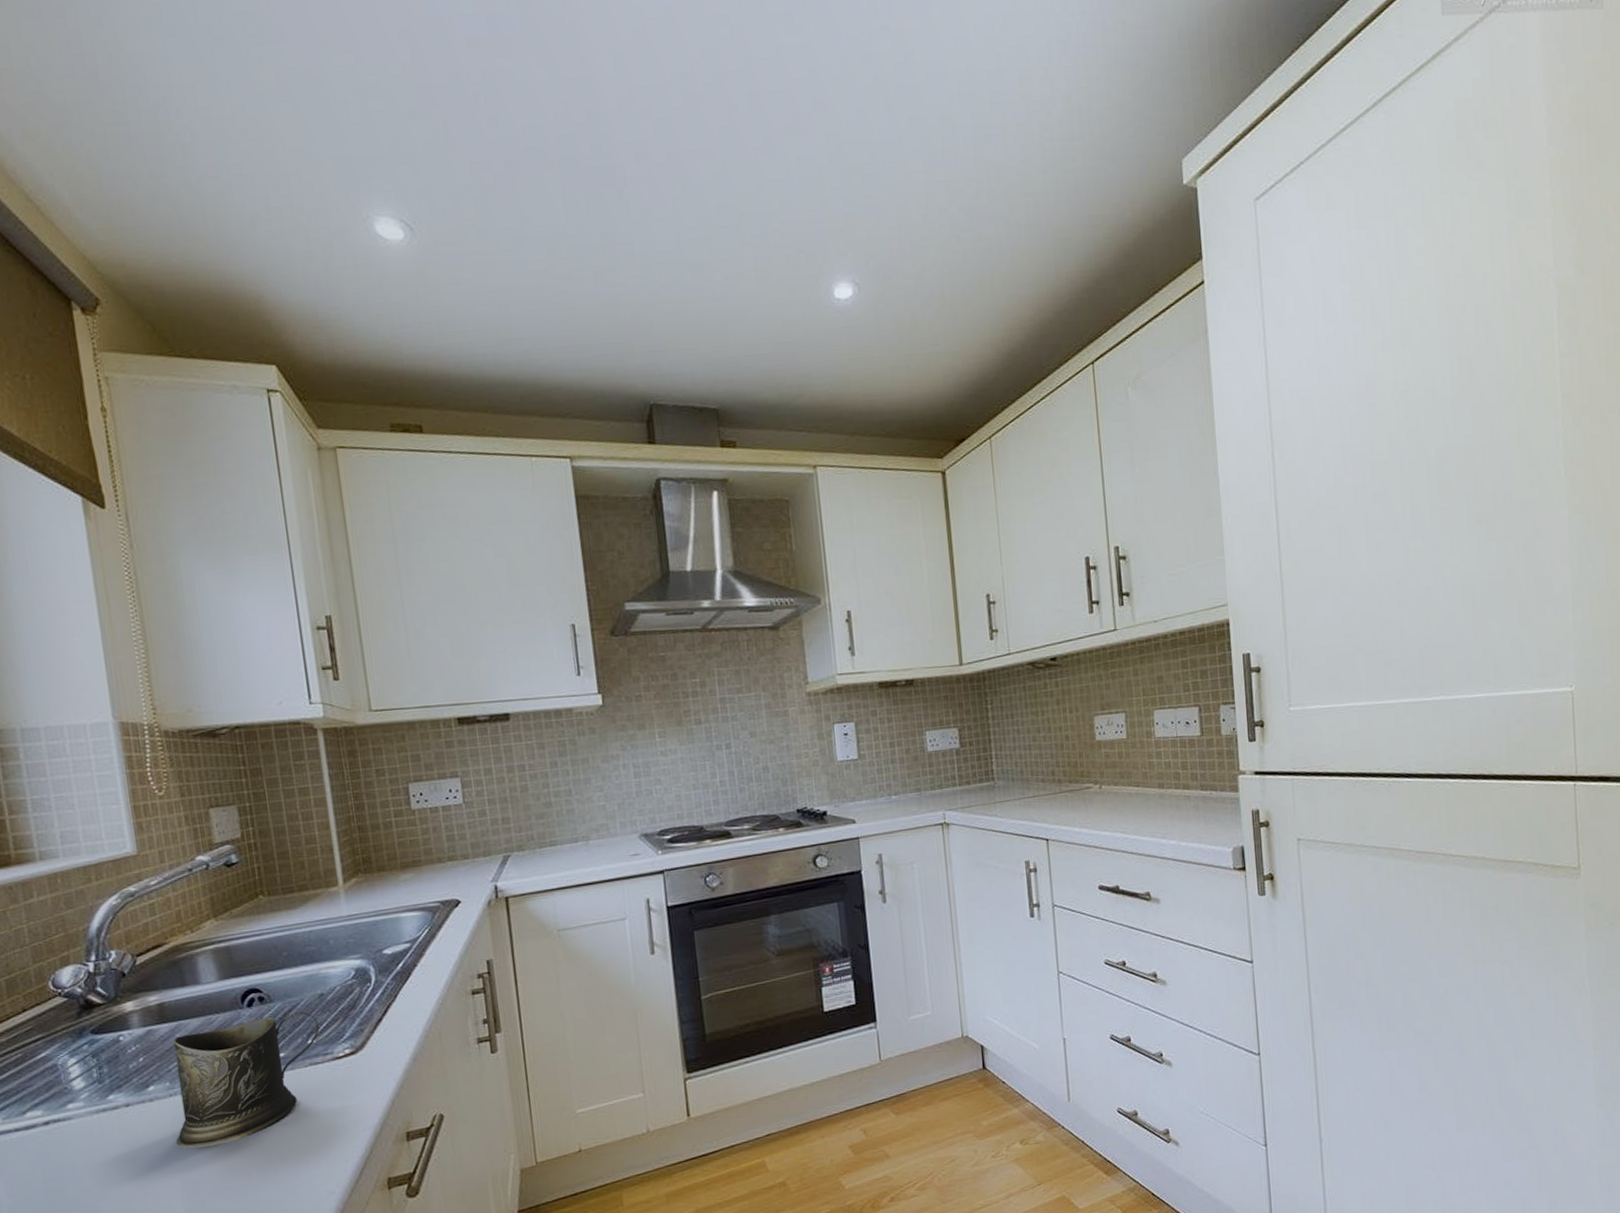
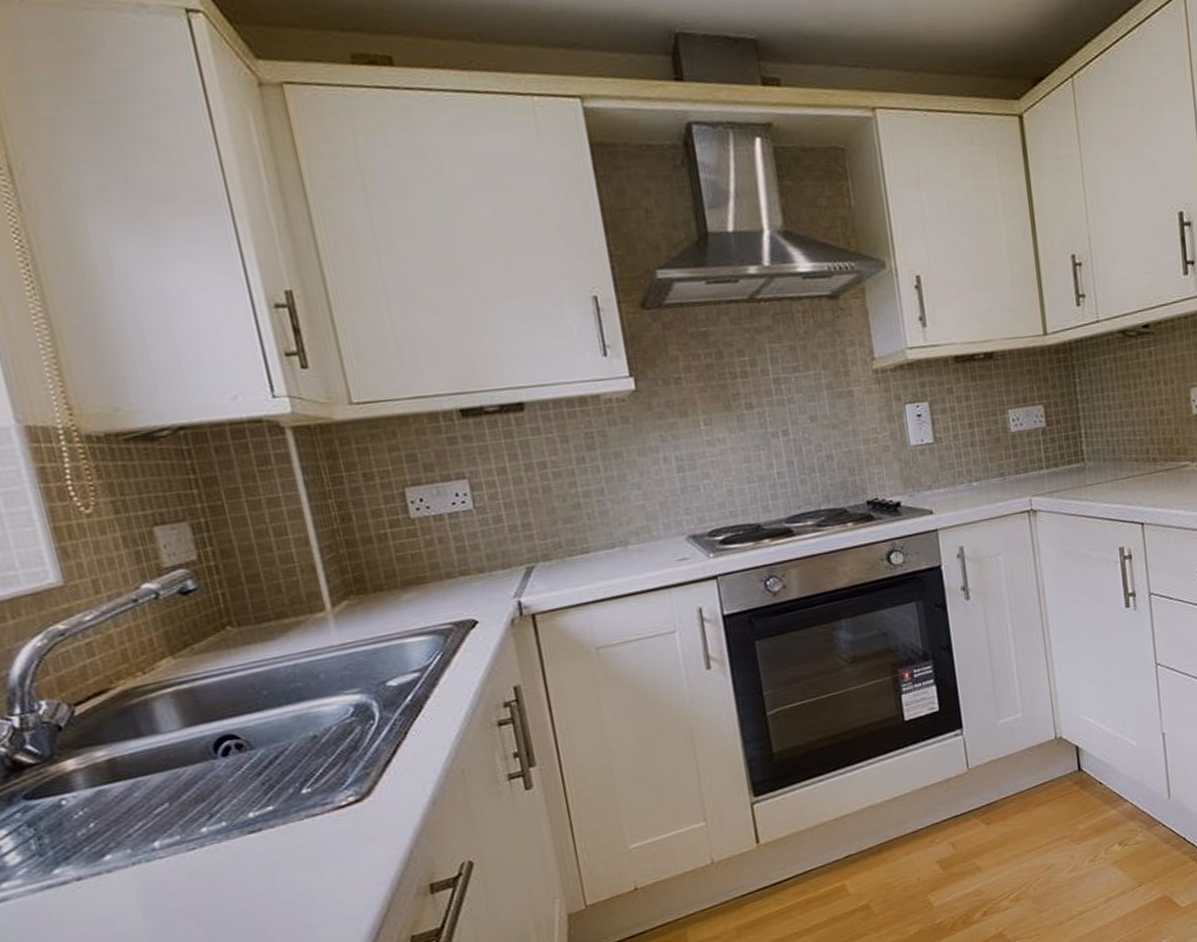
mug: present [173,1011,320,1149] -> none [130,757,315,923]

